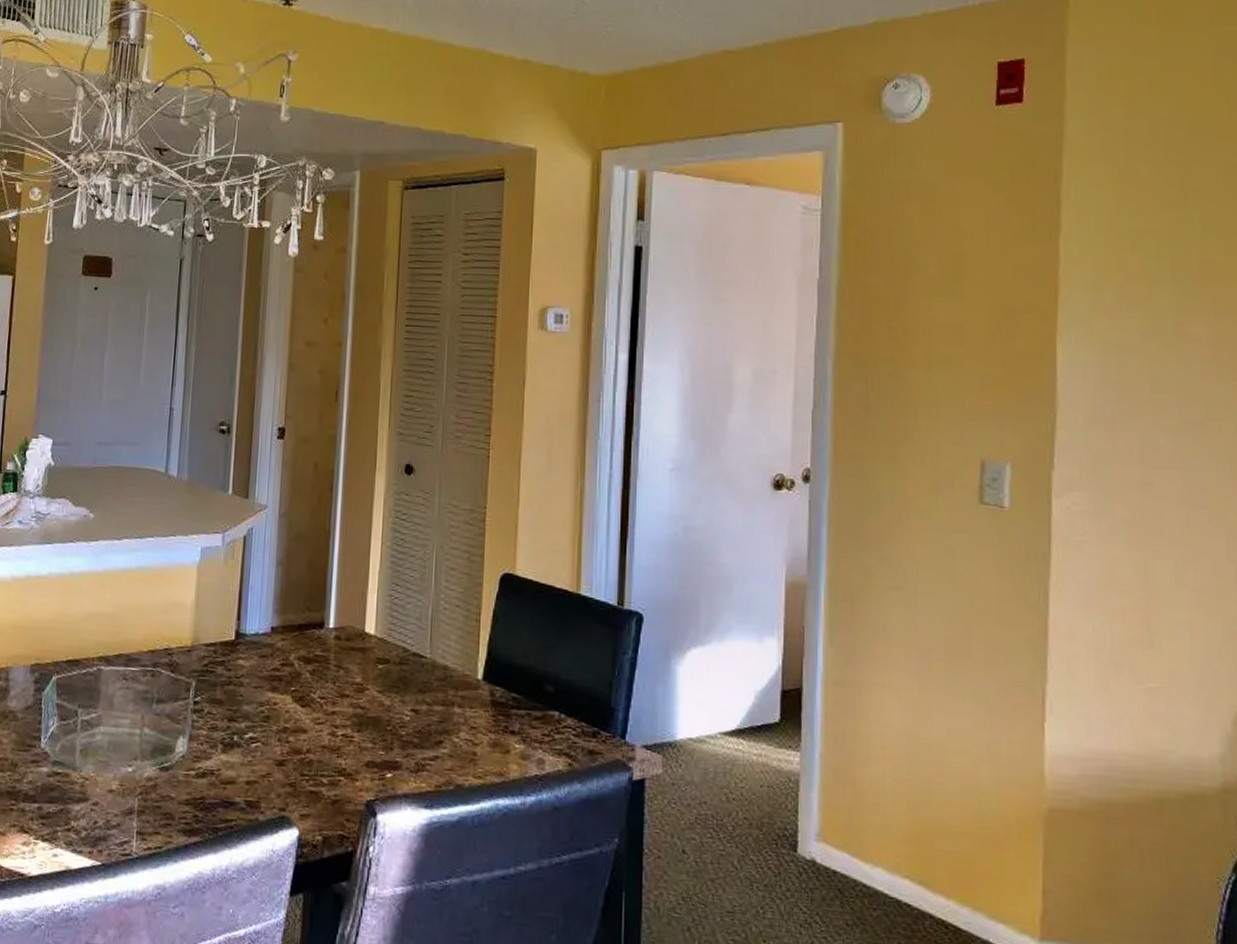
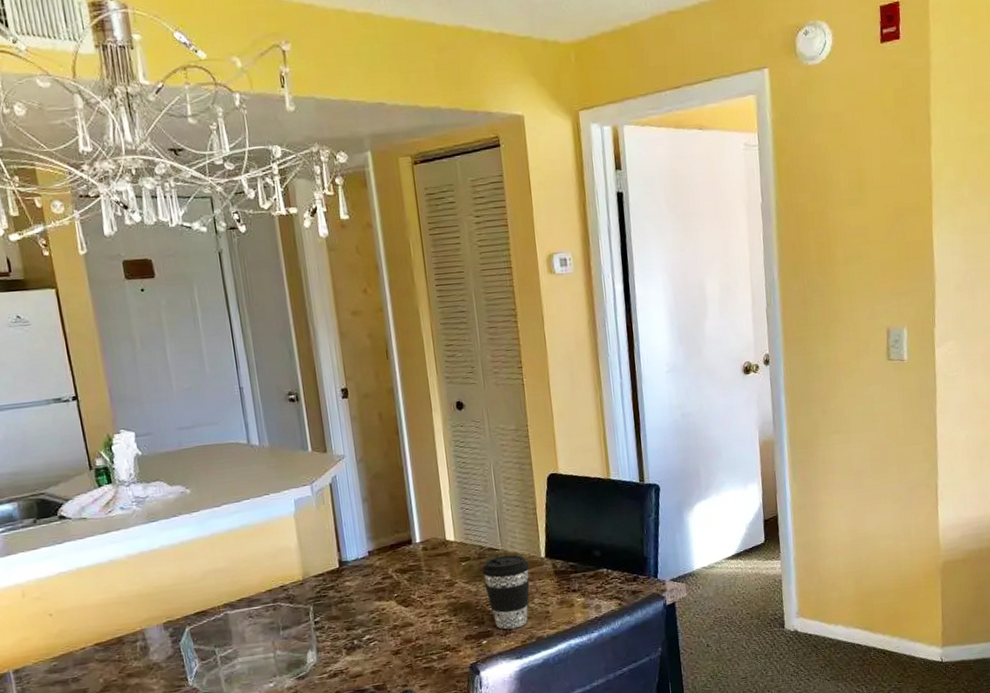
coffee cup: none [401,666,461,766] -> present [482,554,530,630]

